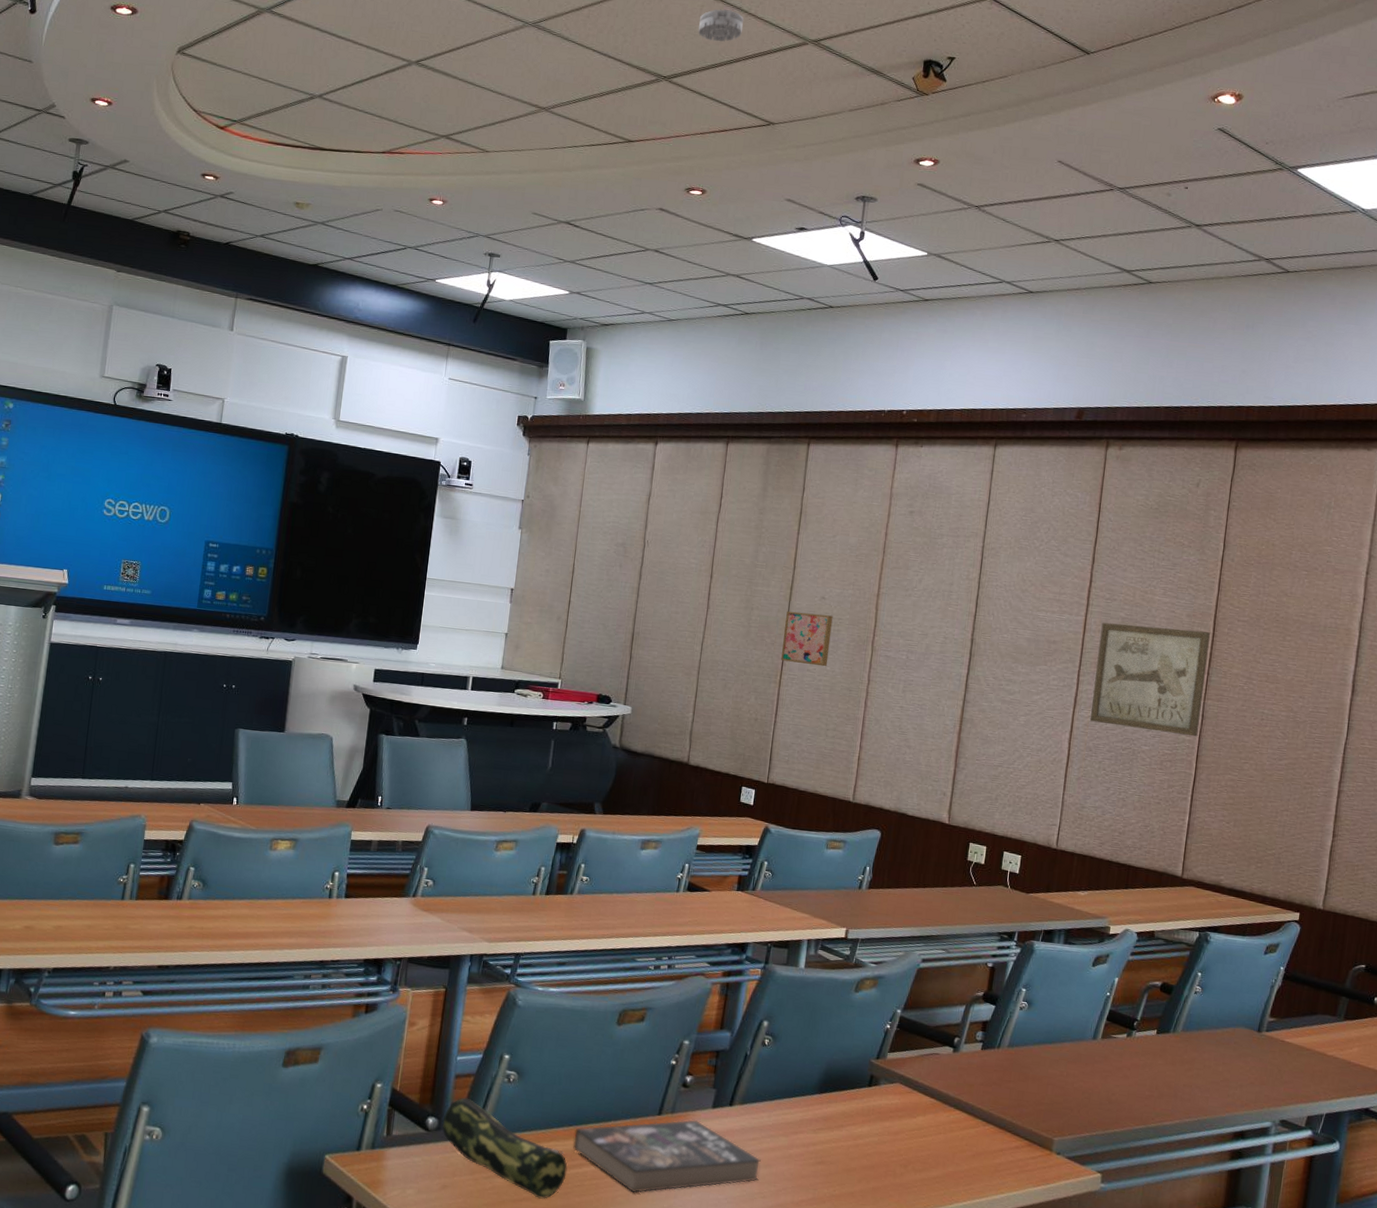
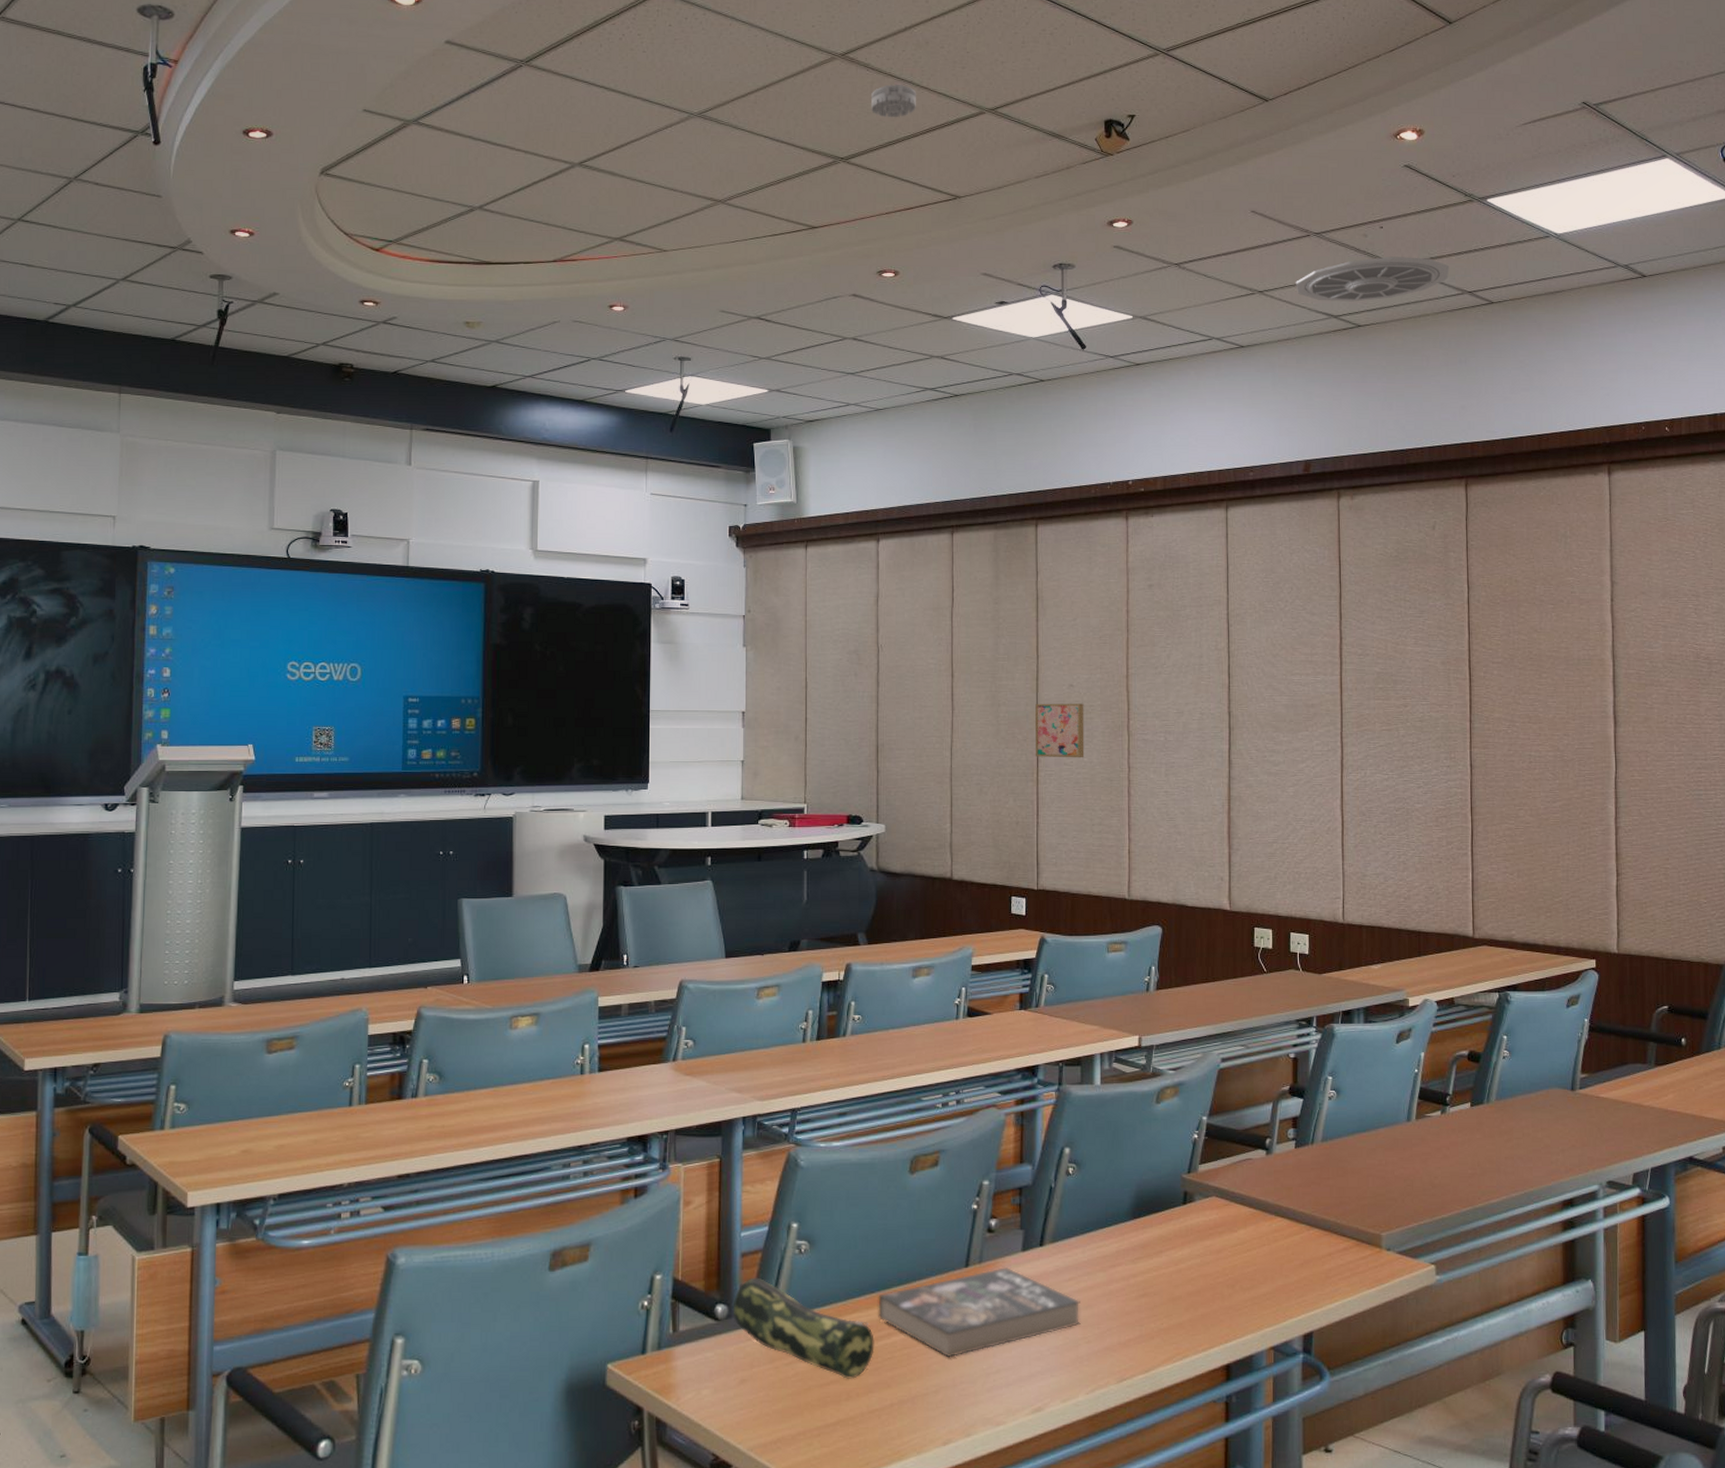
wall art: present [1089,622,1211,737] -> none [1358,678,1469,788]
ceiling vent: none [1092,217,1250,259] -> present [1296,256,1450,302]

